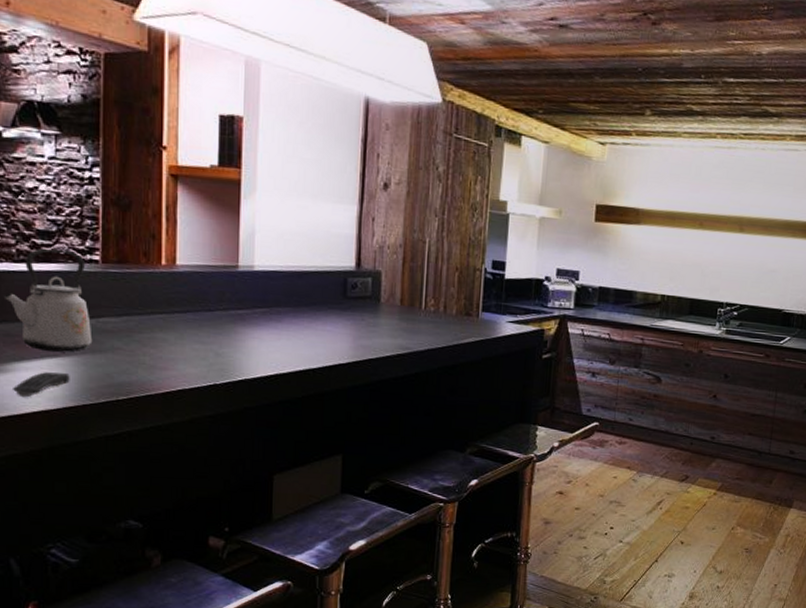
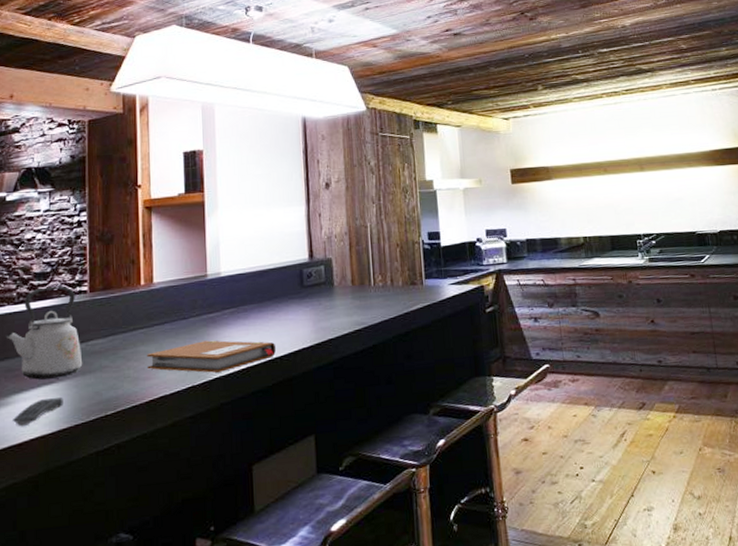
notebook: none [165,338,309,375] -> present [147,340,276,373]

